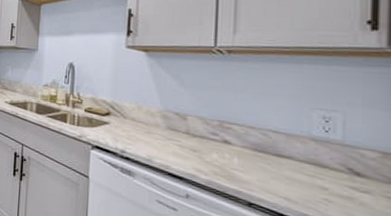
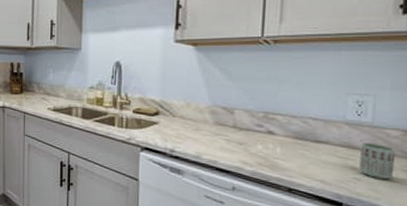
cup: none [330,161,374,205] -> present [359,142,396,180]

